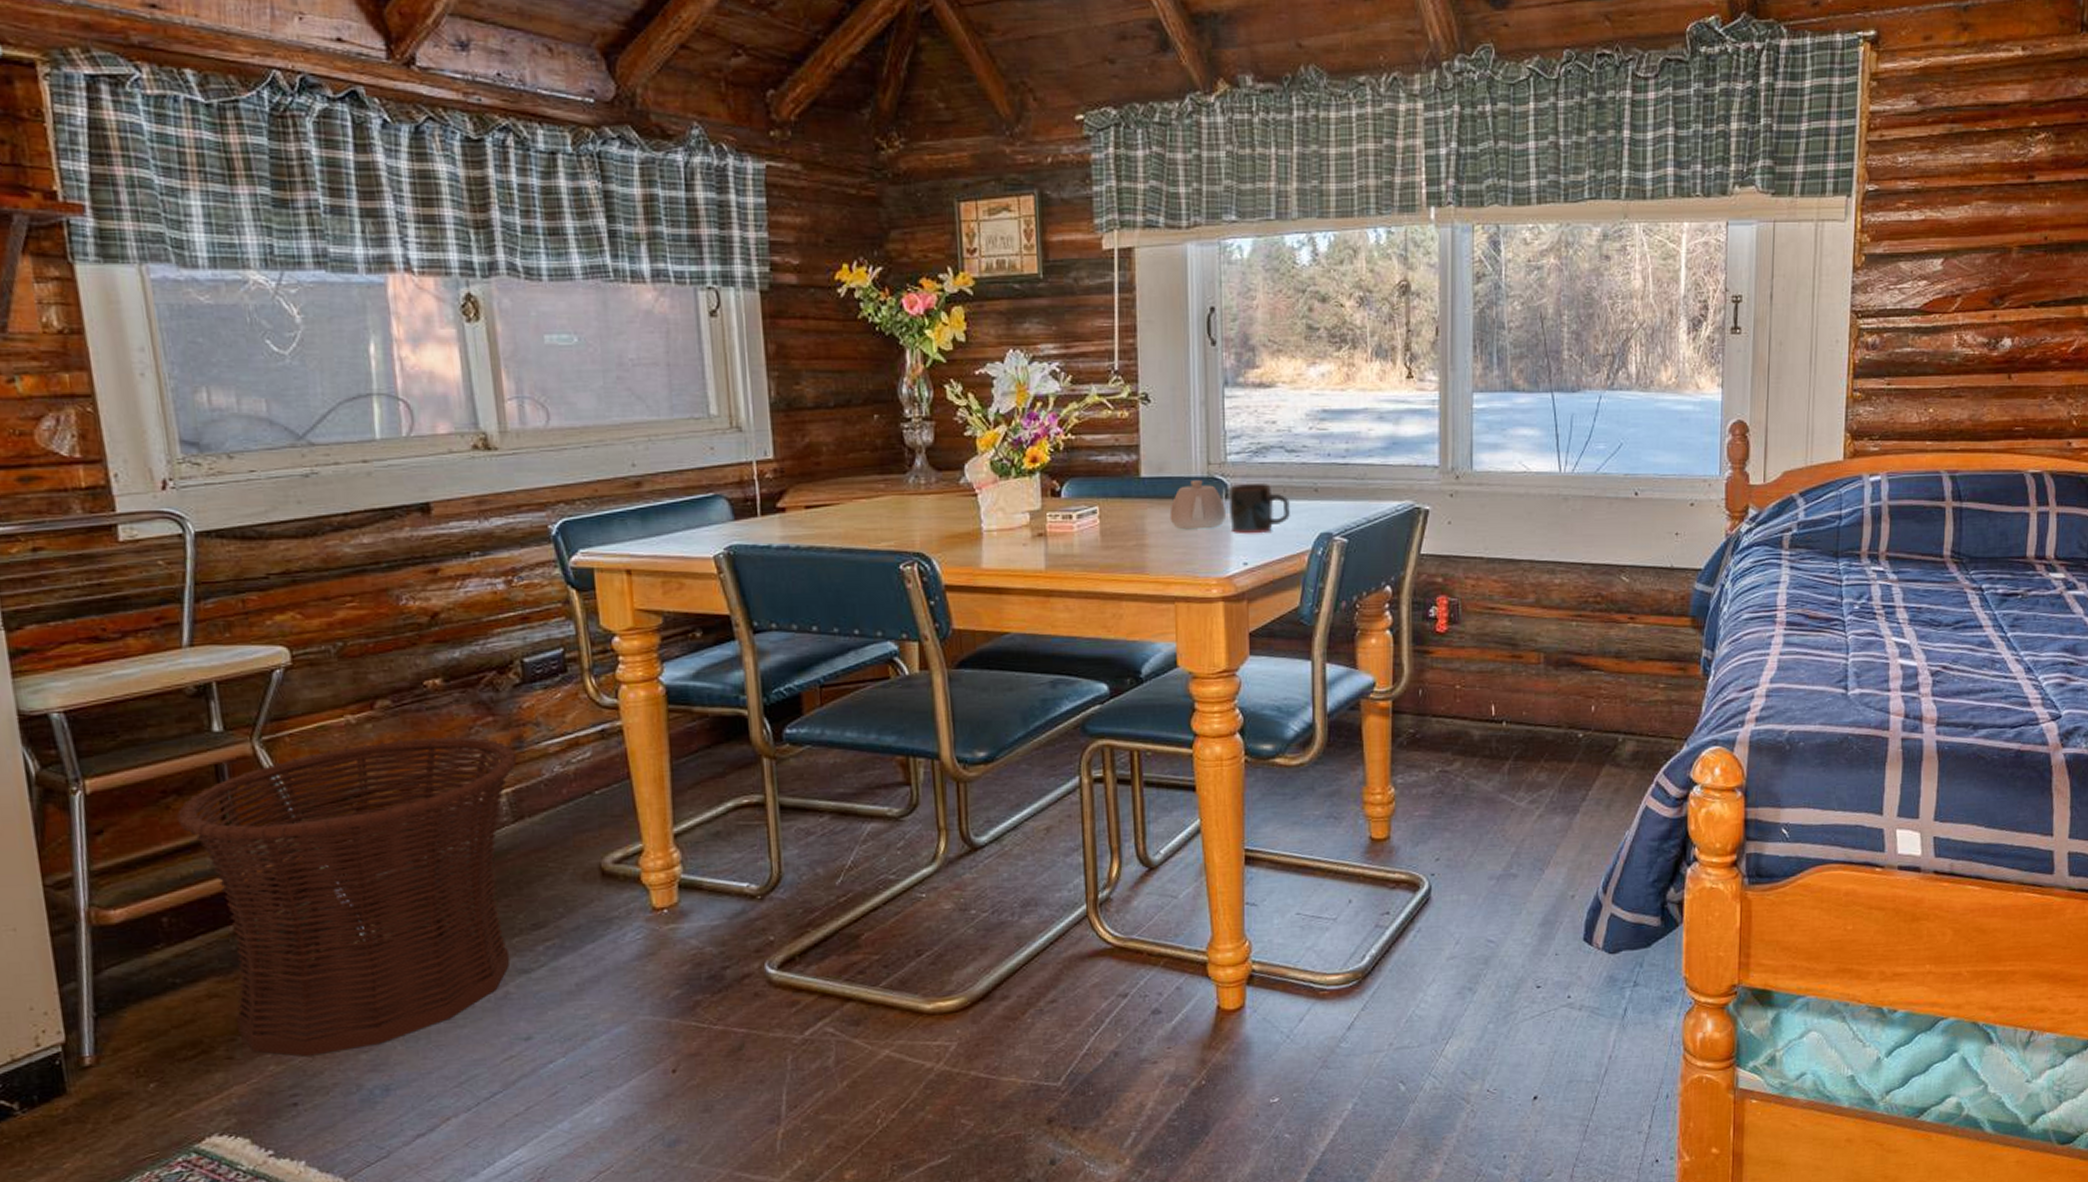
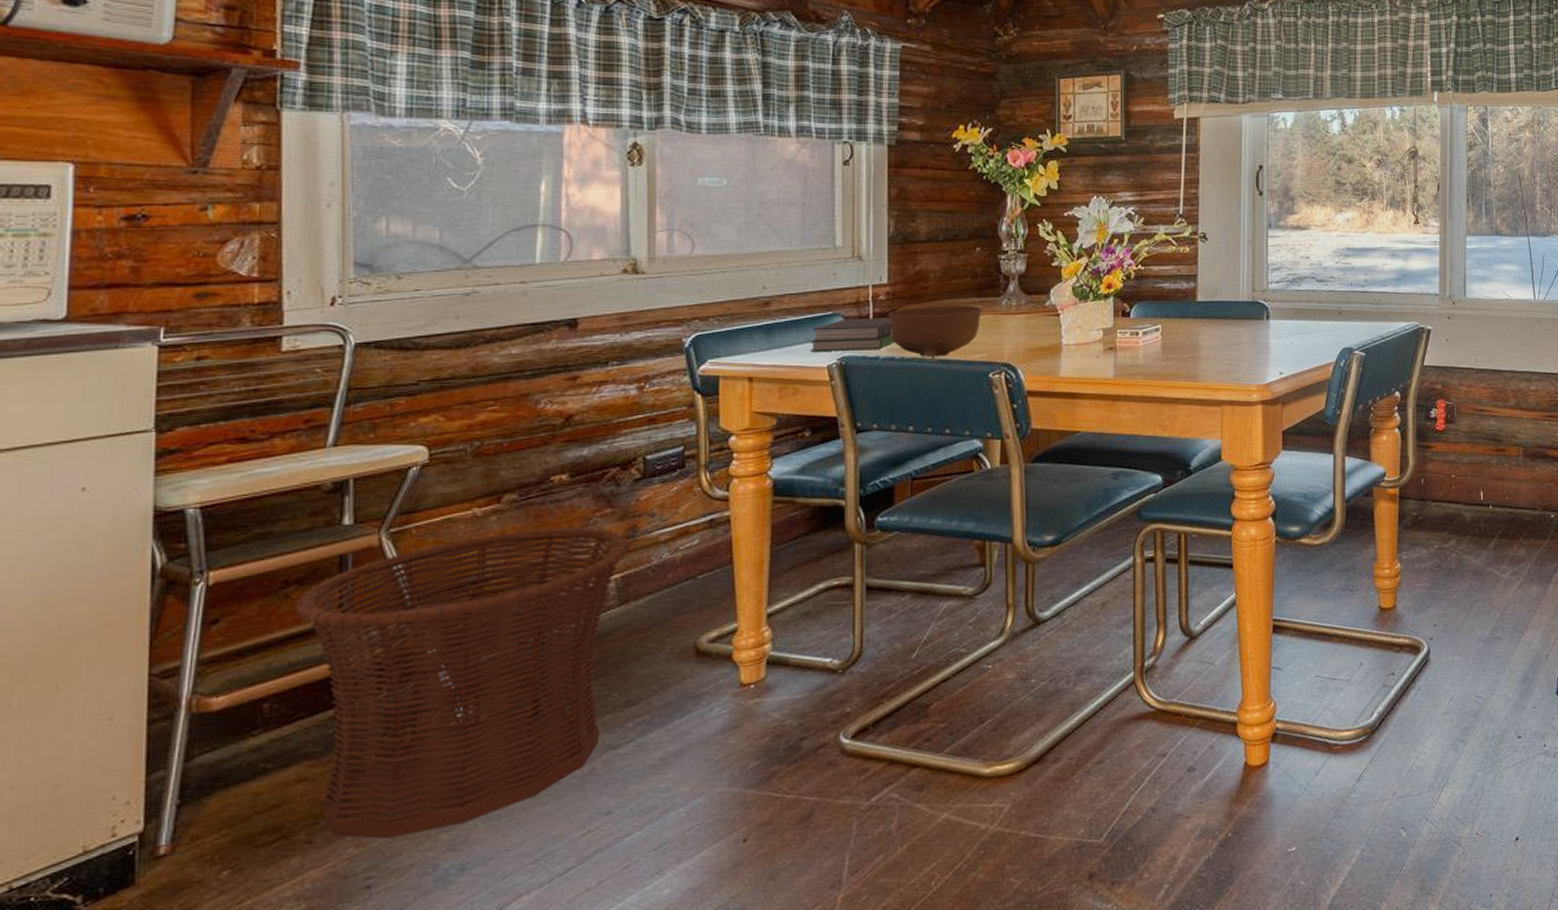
book: none [692,500,788,540] -> present [810,318,895,352]
bowl: none [778,483,886,546] -> present [888,305,982,357]
teapot: present [1169,479,1227,530] -> none [1220,303,1267,345]
mug: present [1228,482,1291,534] -> none [1268,306,1320,349]

